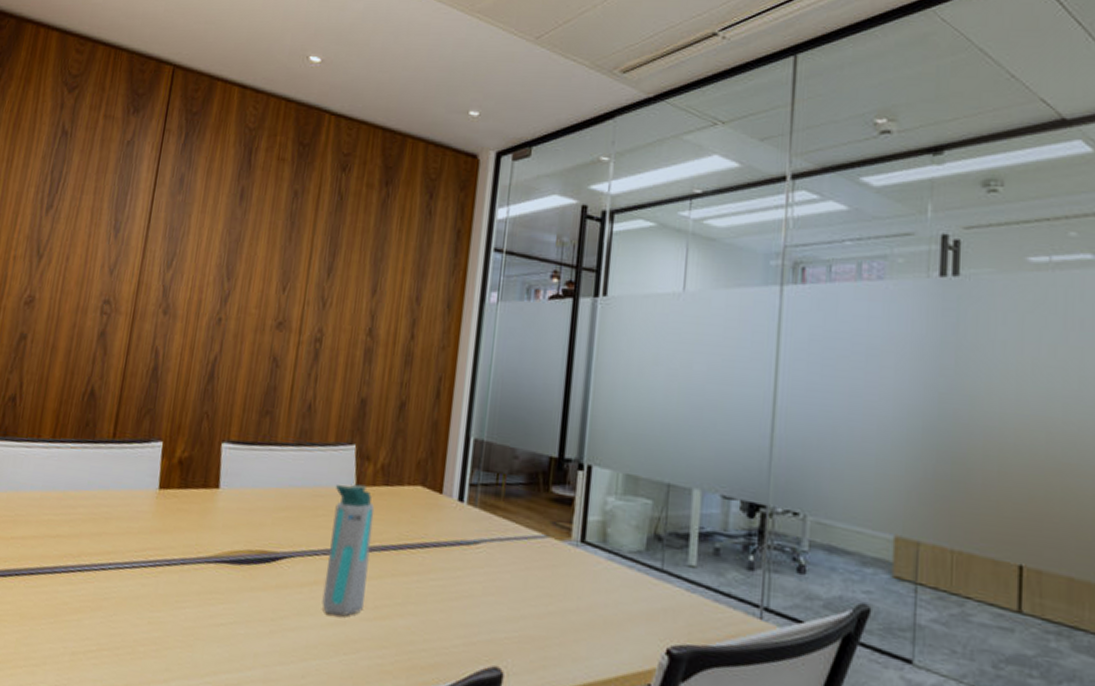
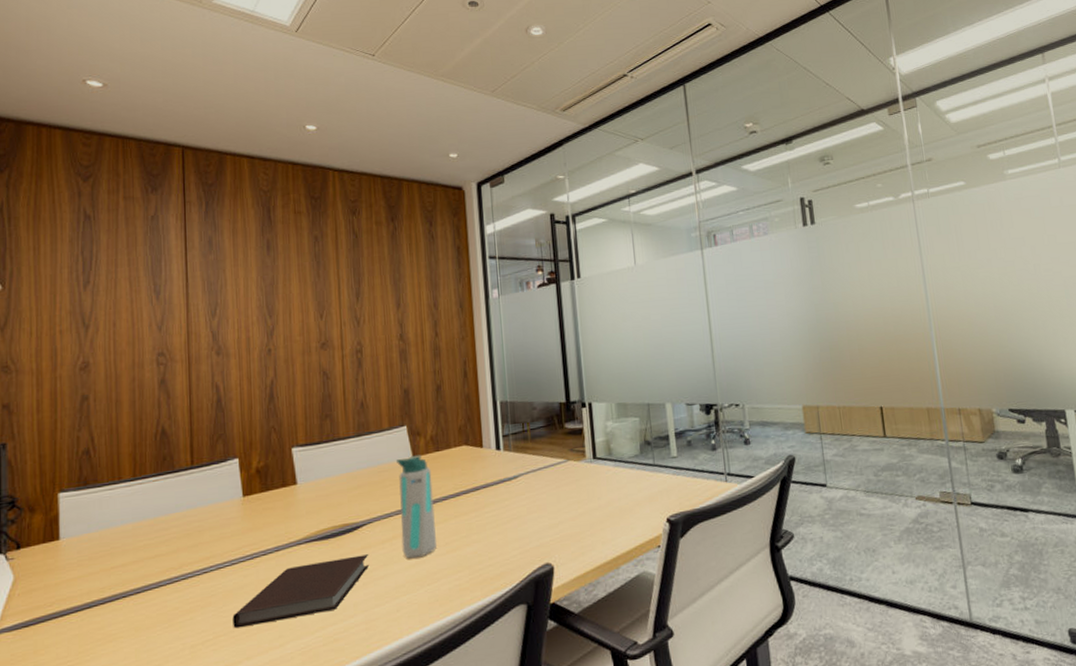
notebook: none [119,587,283,655] -> present [232,554,370,629]

